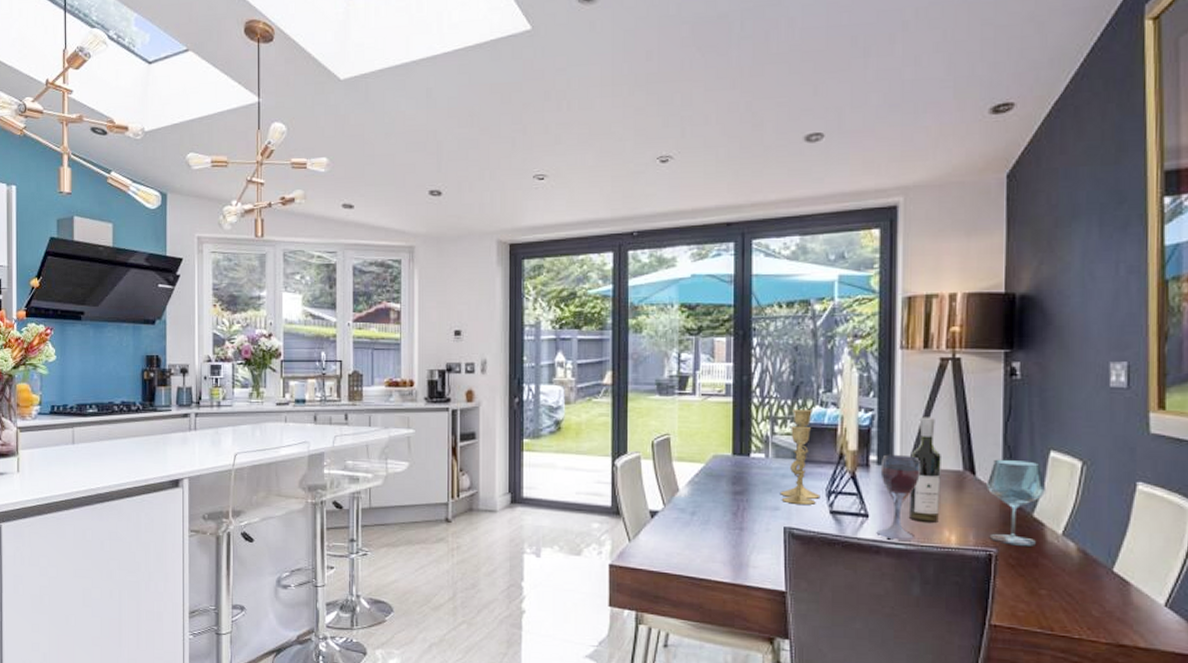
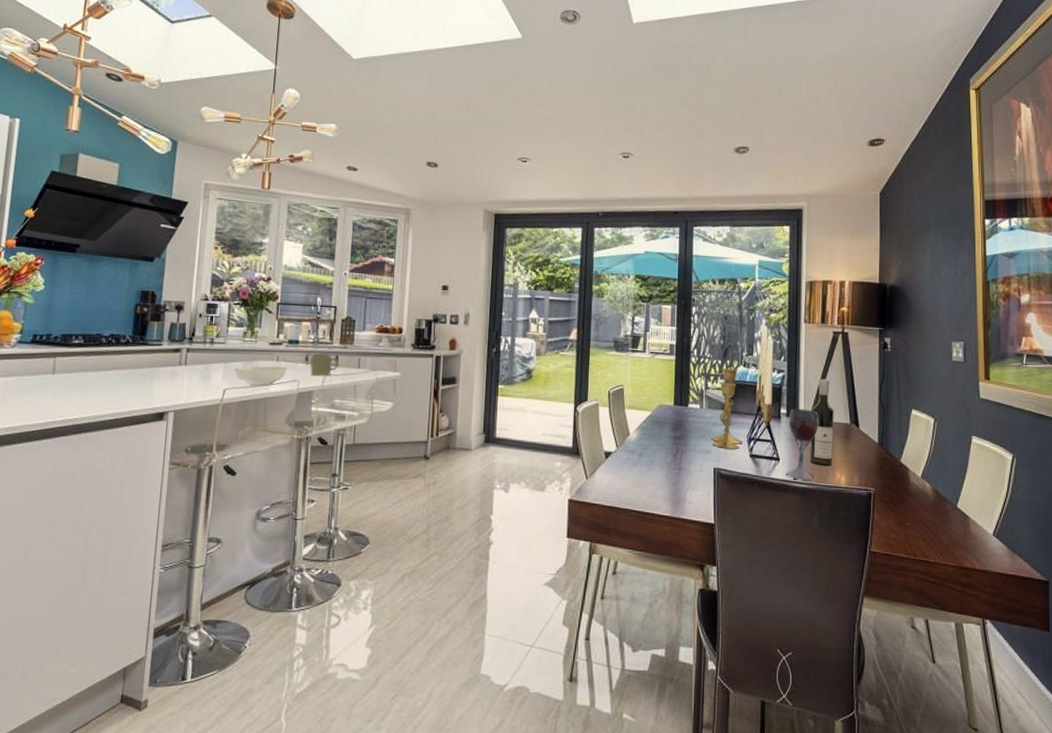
bowl: none [243,428,296,450] -> present [234,366,287,387]
mug: none [319,412,348,437] -> present [310,353,338,376]
wine glass: present [986,459,1047,546] -> none [867,415,910,486]

